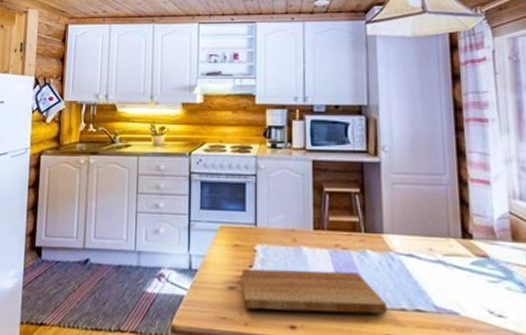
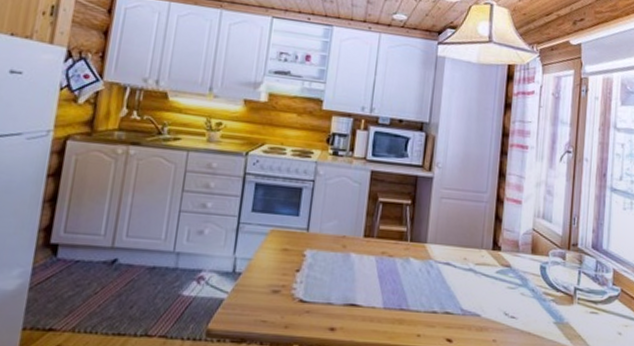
cutting board: present [242,268,388,314] -> none [286,272,422,316]

